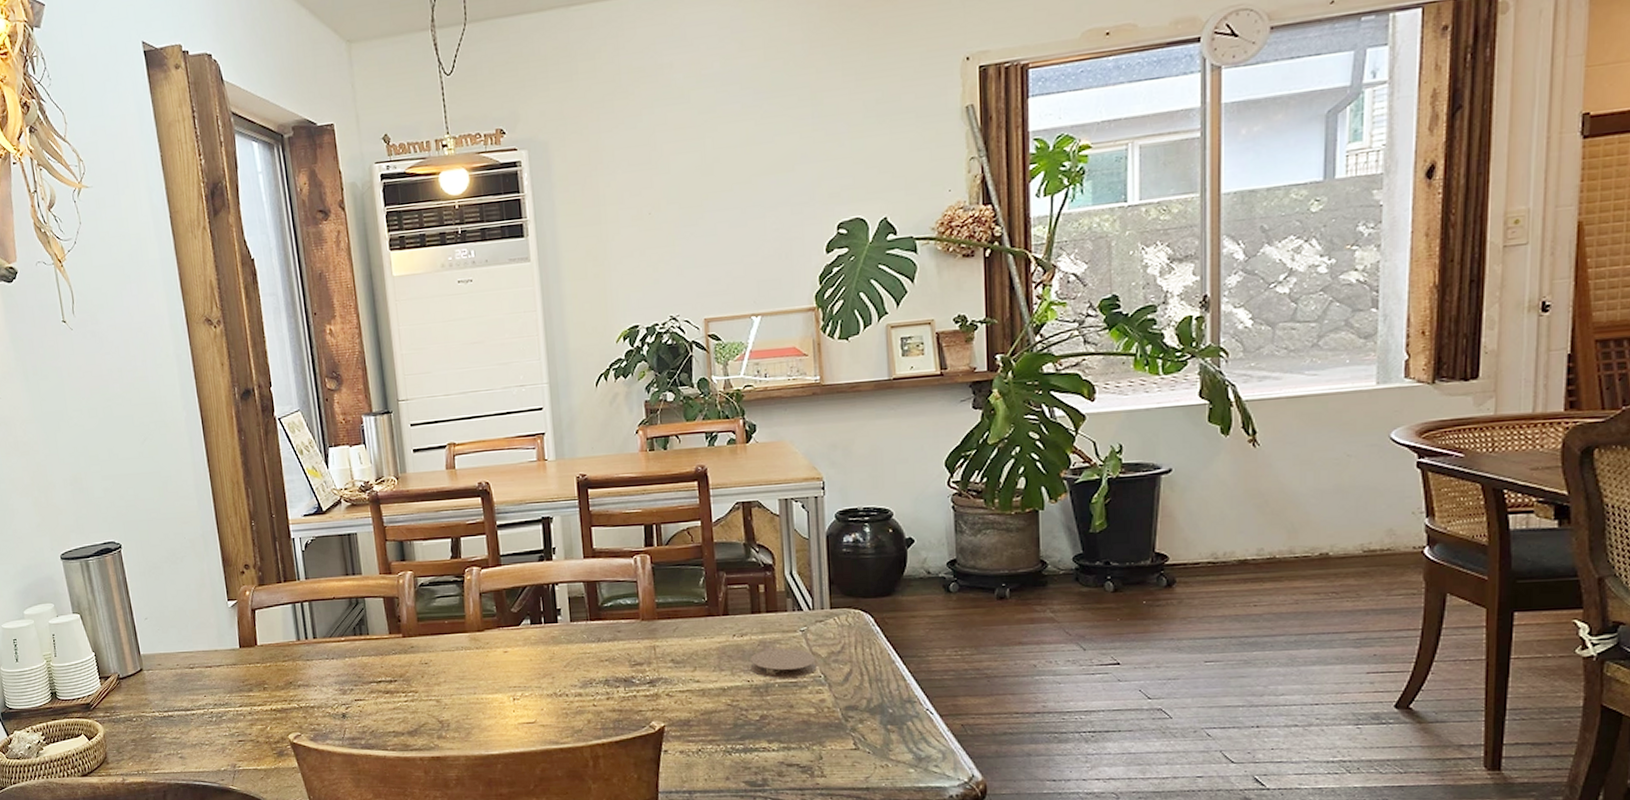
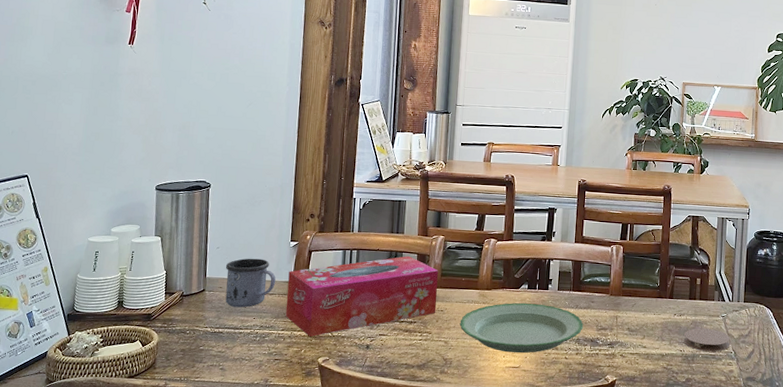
mug: none [159,625,221,686] -> present [225,258,276,308]
tissue box: none [233,601,419,711] -> present [285,256,438,337]
plate: none [450,641,611,706] -> present [459,302,584,354]

